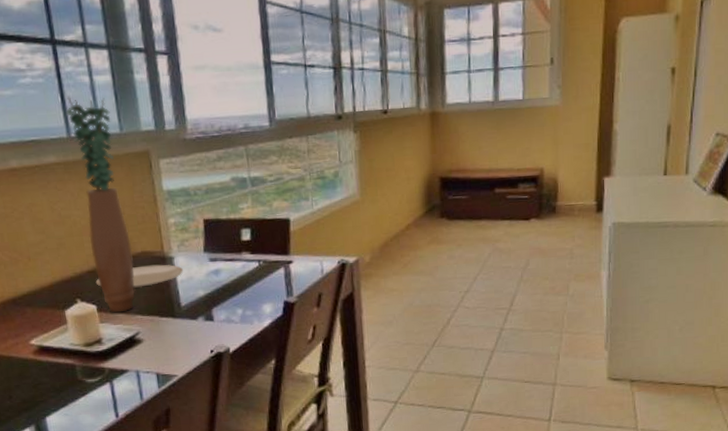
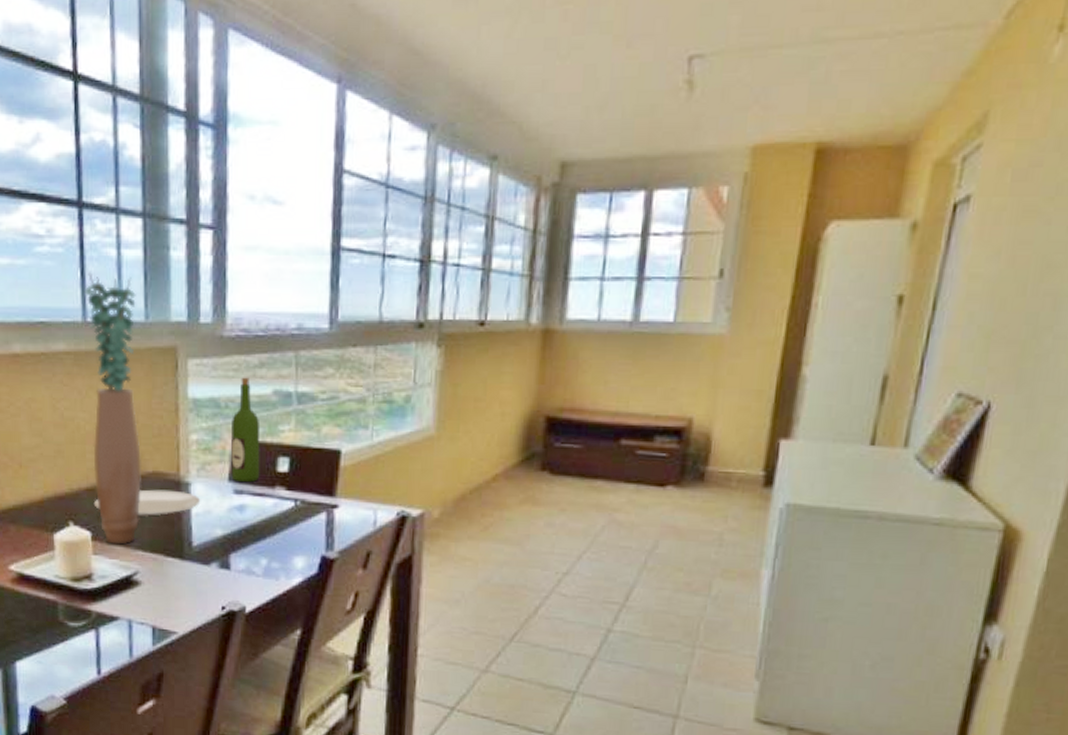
wine bottle: none [200,169,229,252] -> present [231,377,260,483]

